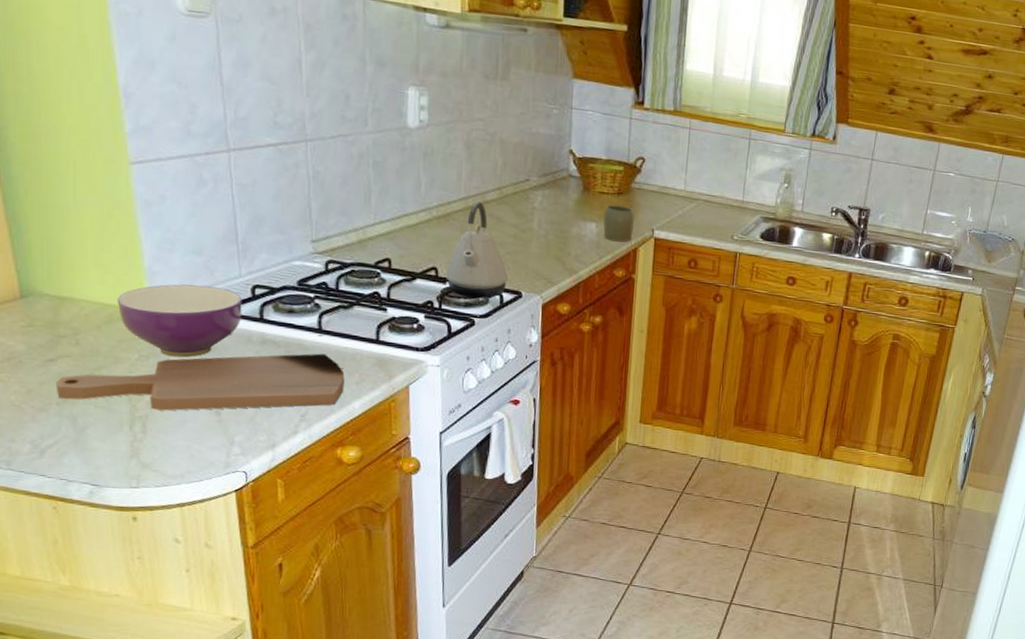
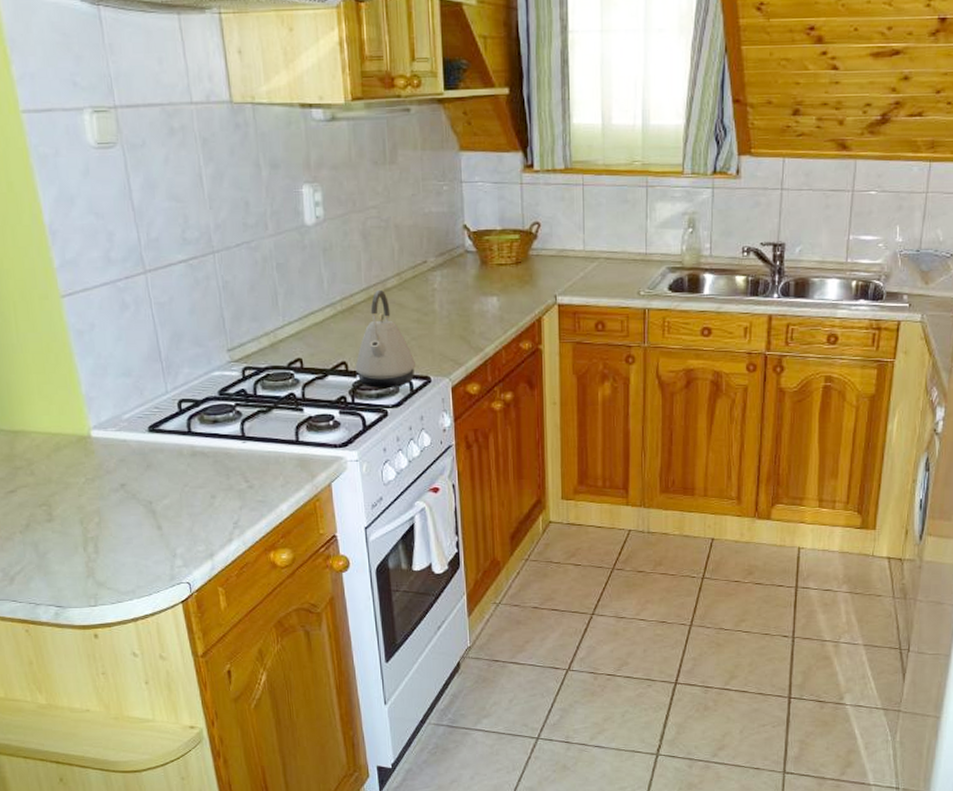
cutting board: present [55,353,345,411] -> none [17,460,271,530]
bowl: present [117,284,242,358] -> none [61,405,172,477]
mug: present [603,204,634,242] -> none [504,275,536,313]

